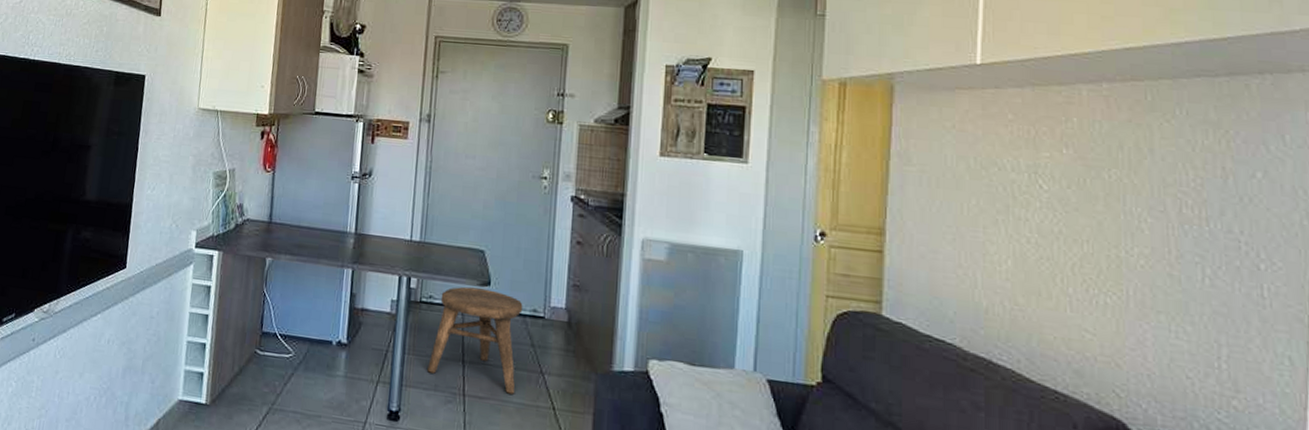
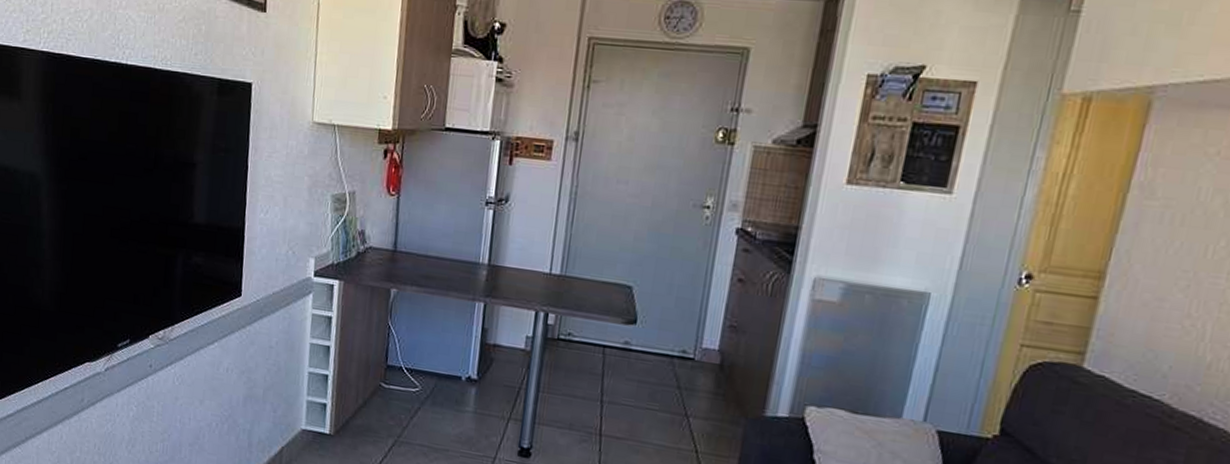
stool: present [427,286,523,394] -> none [562,324,672,436]

